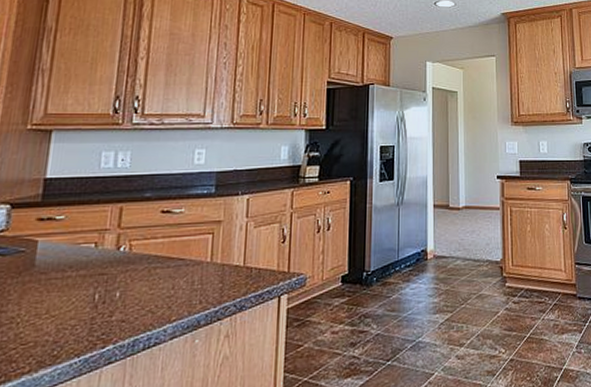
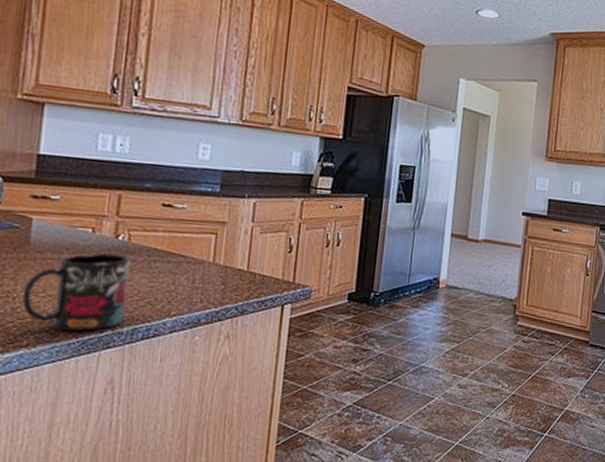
mug: none [25,266,132,351] -> present [21,253,131,332]

